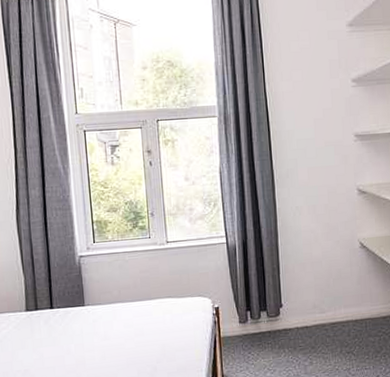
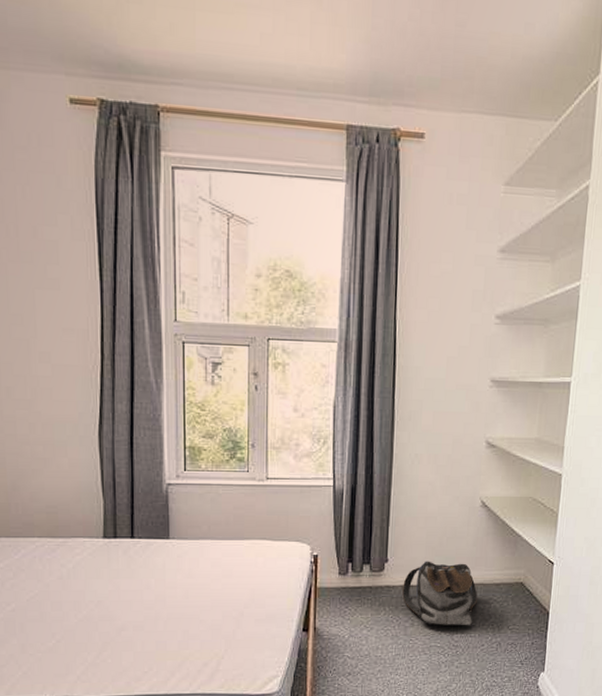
backpack: none [298,301,368,362] -> present [402,561,478,626]

